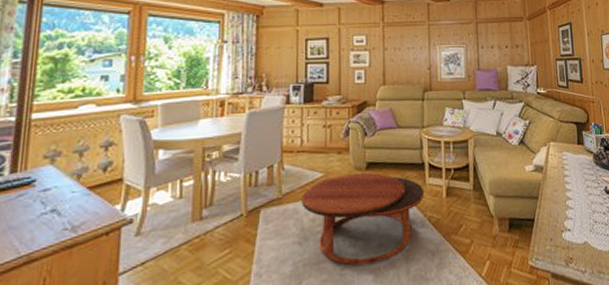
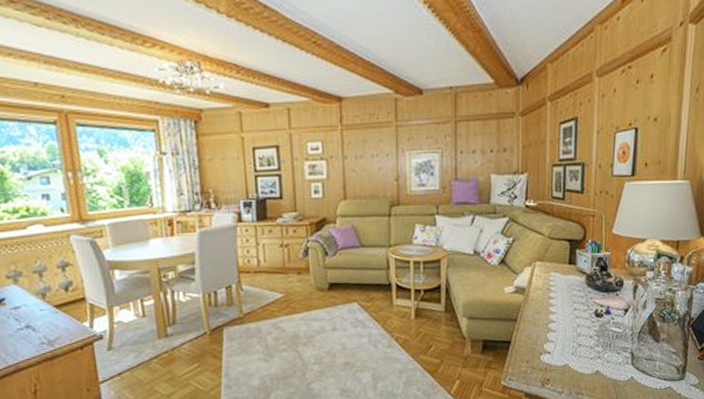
coffee table: present [302,173,425,266] -> none [263,294,392,381]

